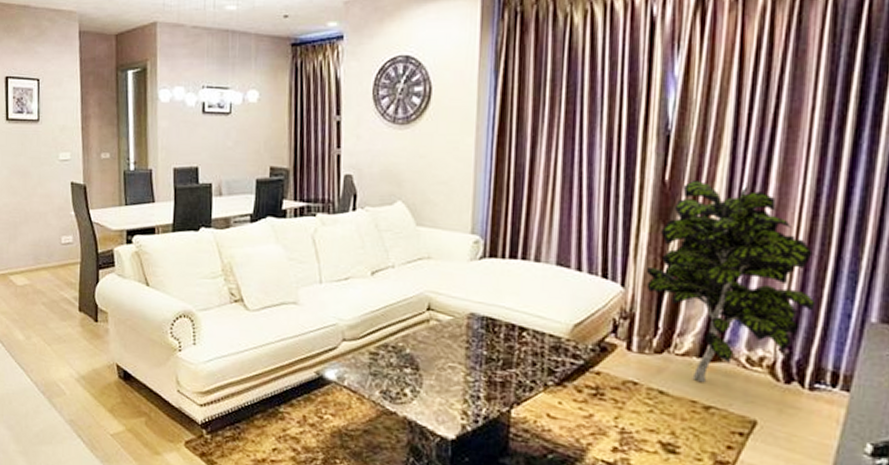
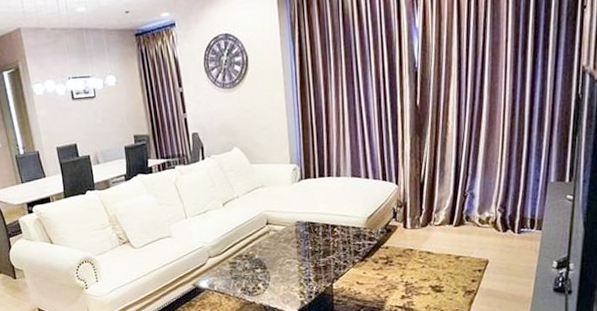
indoor plant: present [646,180,816,383] -> none [411,102,518,242]

